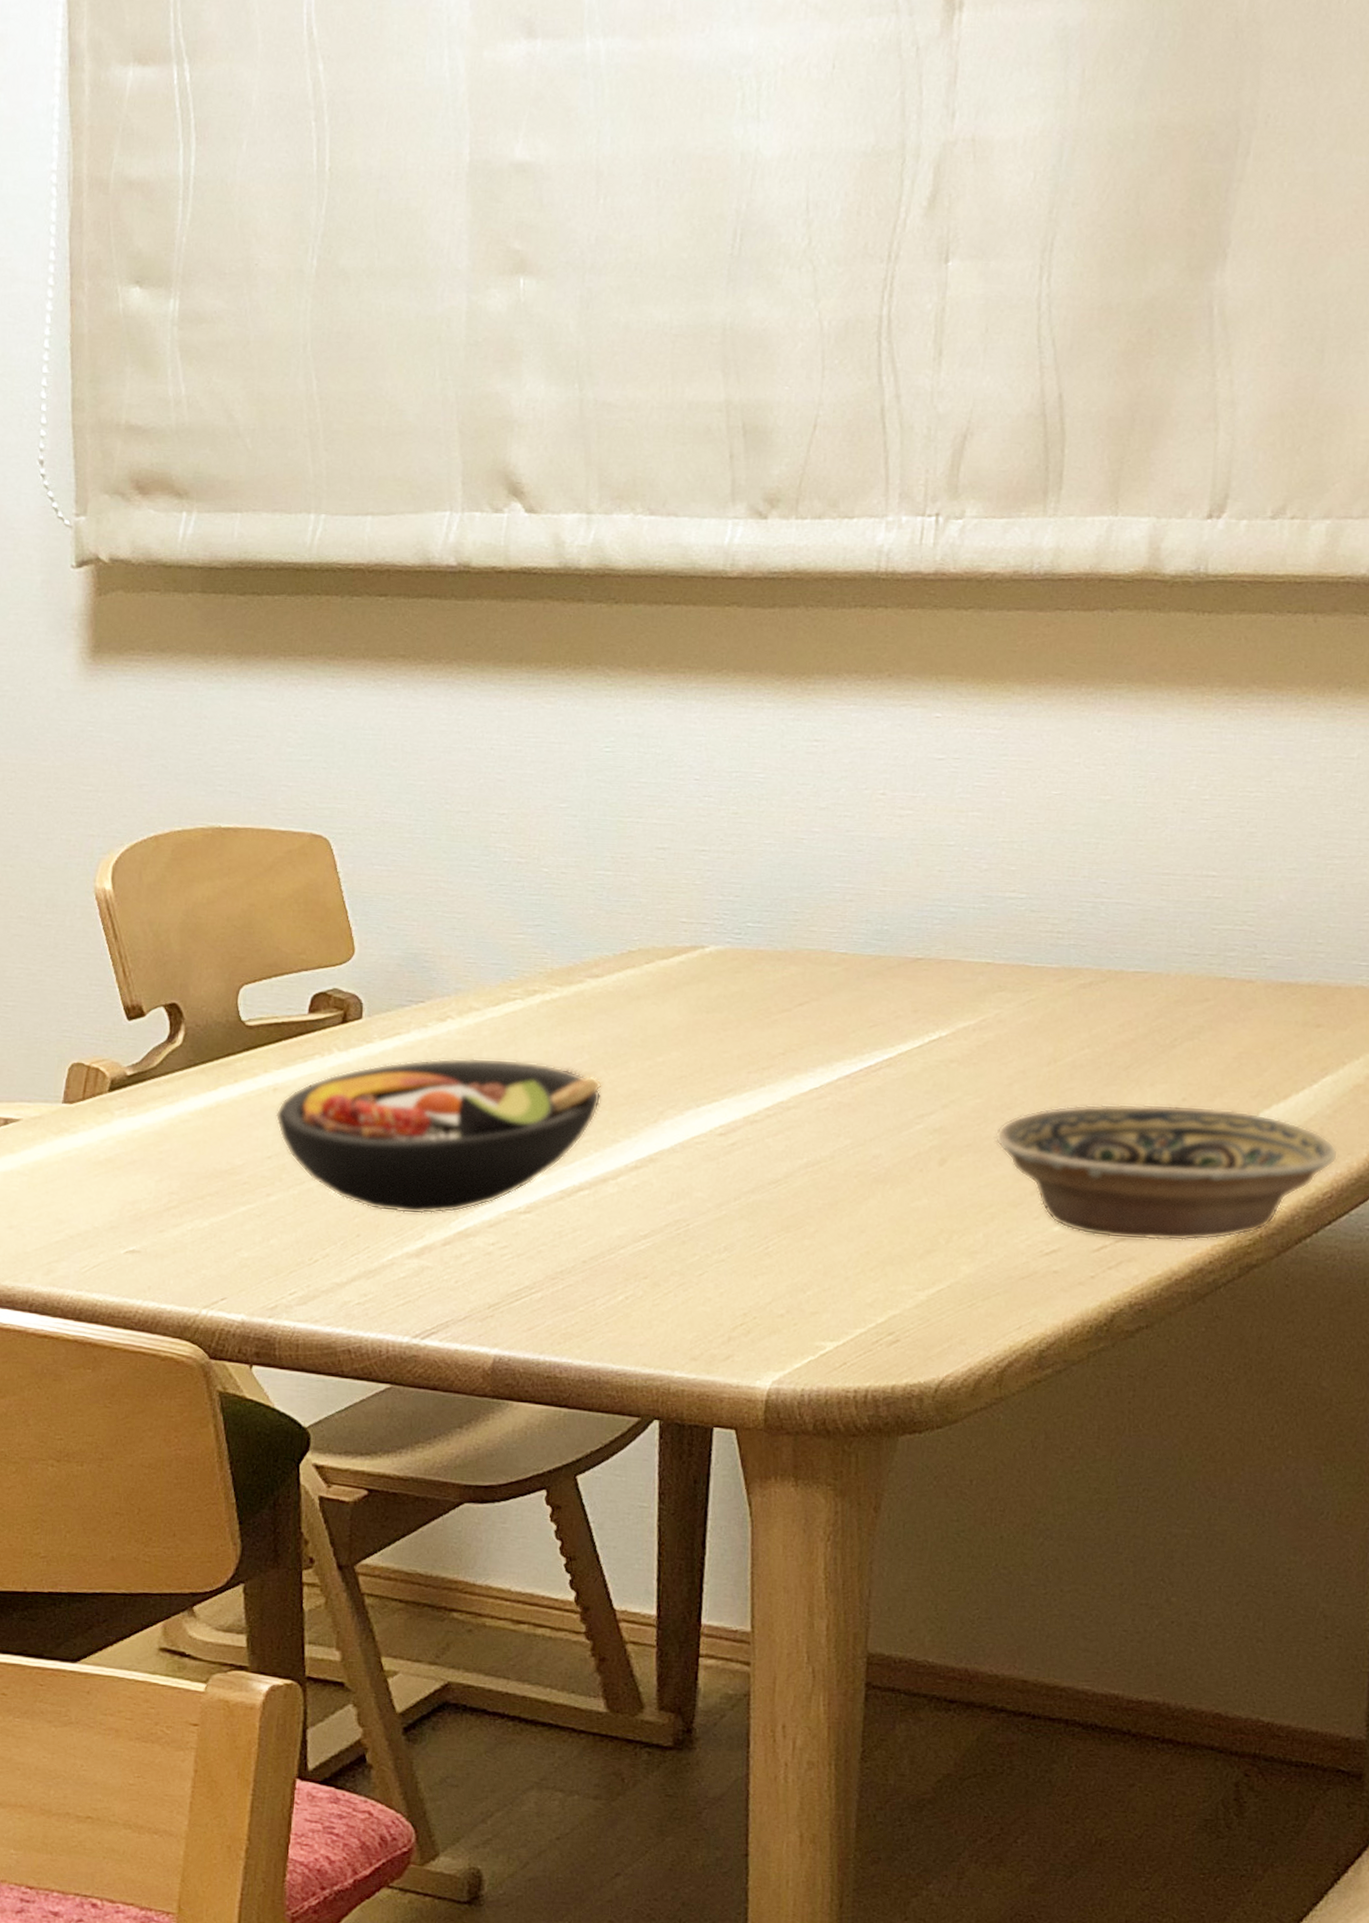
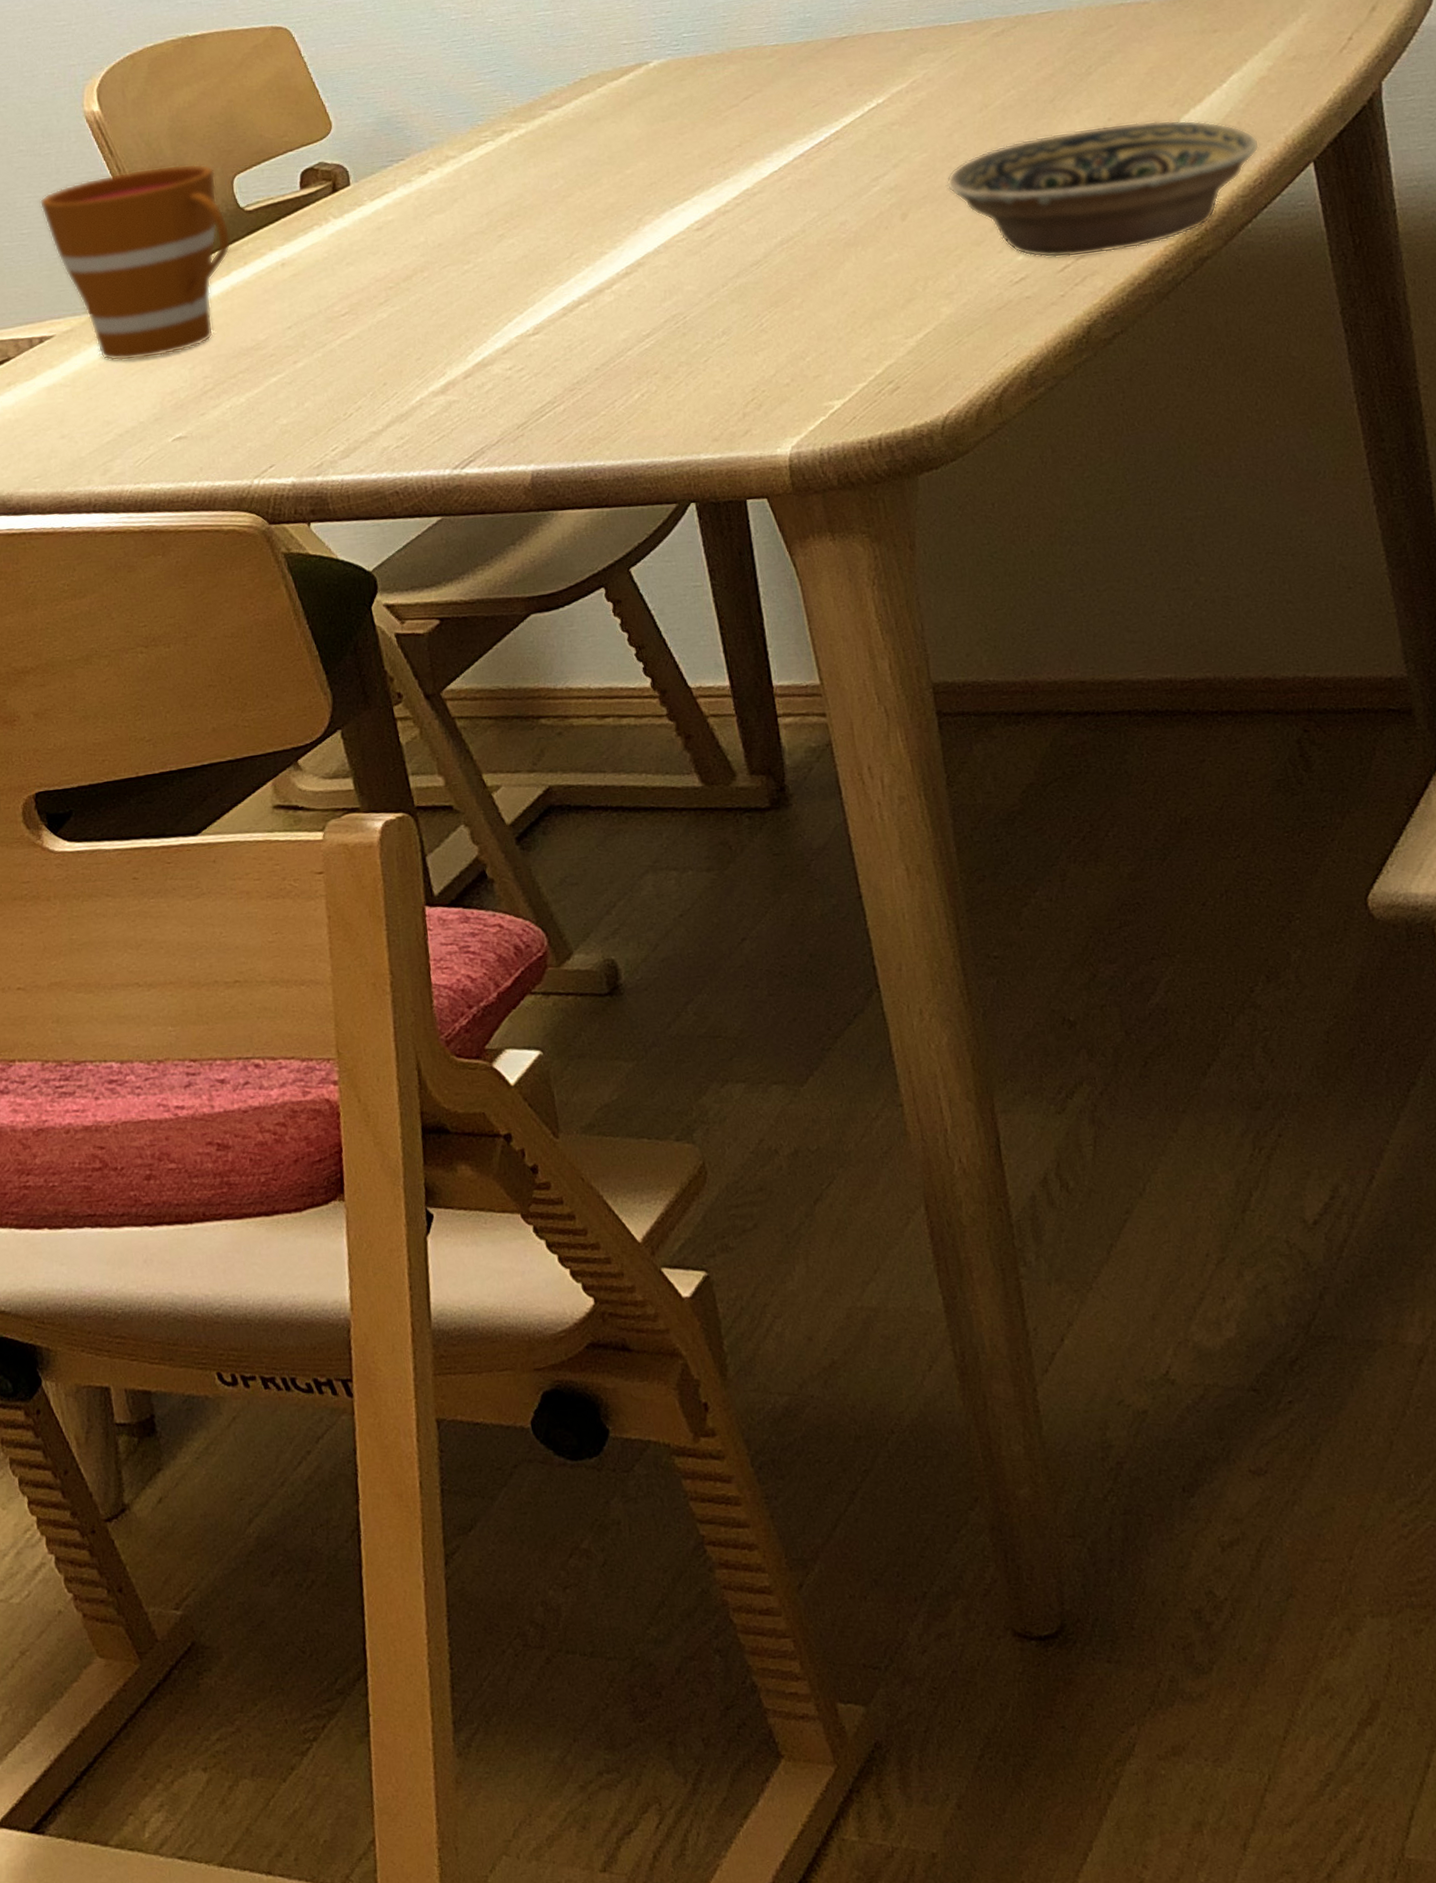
cup: none [30,960,226,1162] -> present [39,163,231,361]
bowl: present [275,1057,602,1215] -> none [287,195,583,358]

